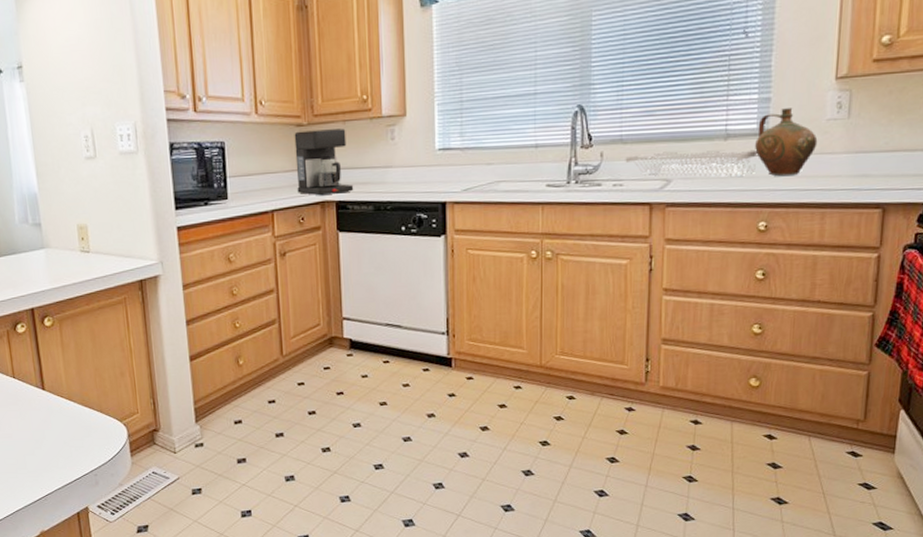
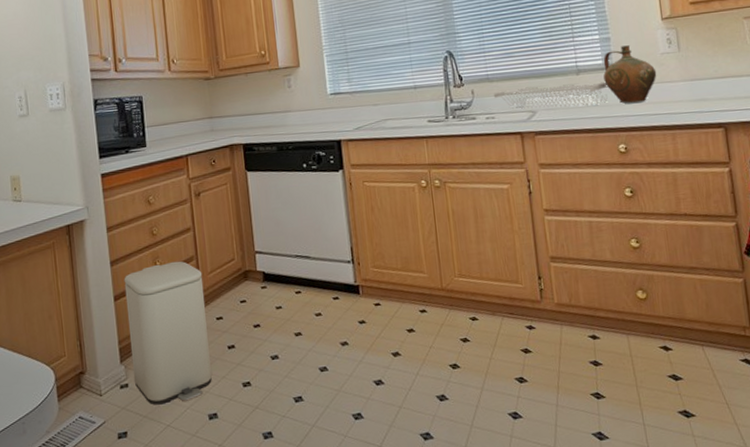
pedal bin: none [200,323,291,465] -> present [124,261,213,405]
coffee maker: present [294,128,354,196] -> none [203,80,259,140]

